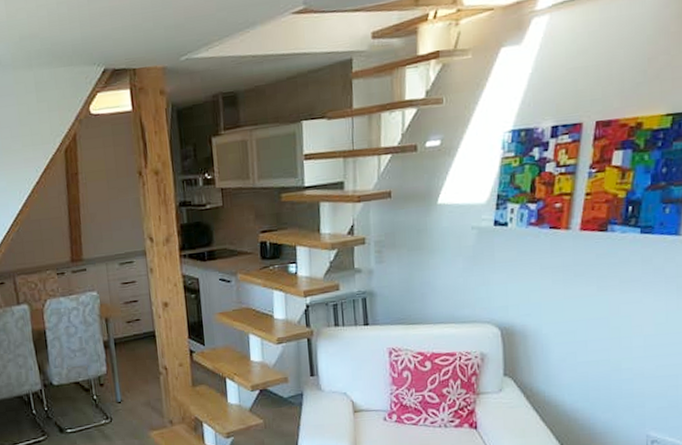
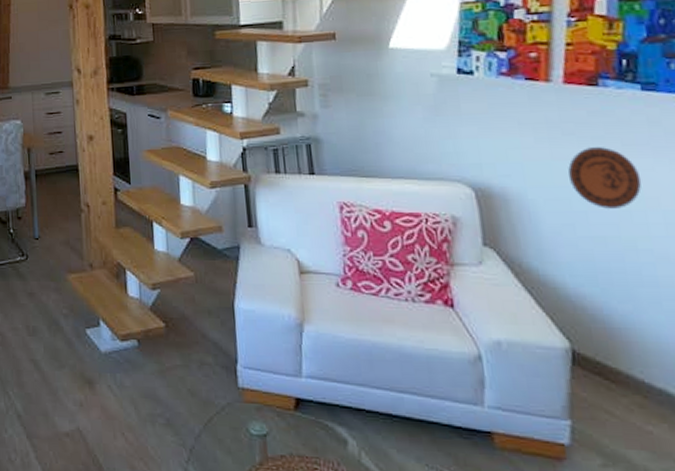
decorative plate: none [575,285,631,338] -> present [567,147,642,209]

